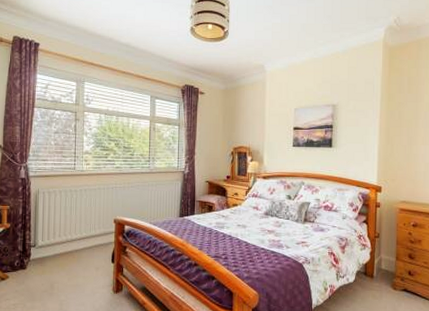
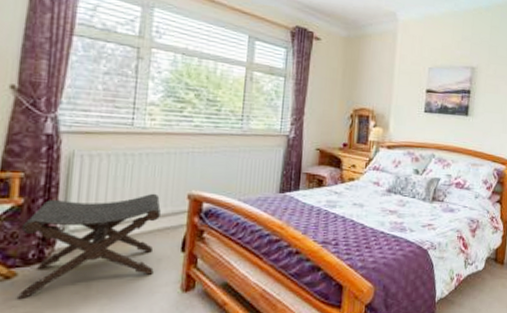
footstool: none [9,219,97,294] -> present [18,193,162,298]

